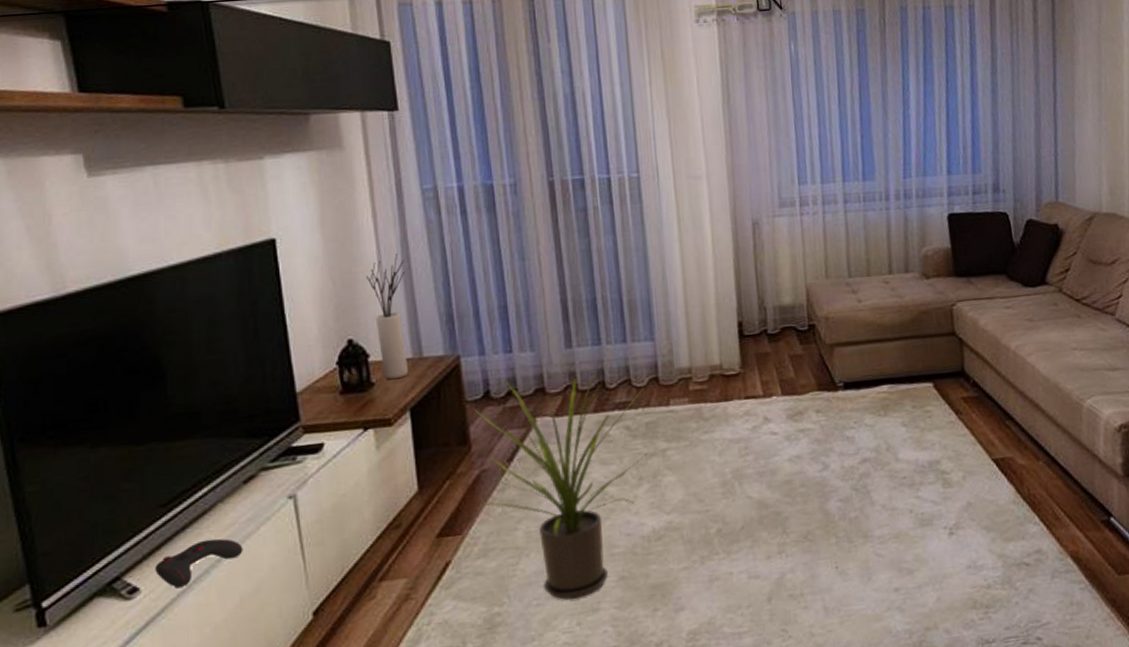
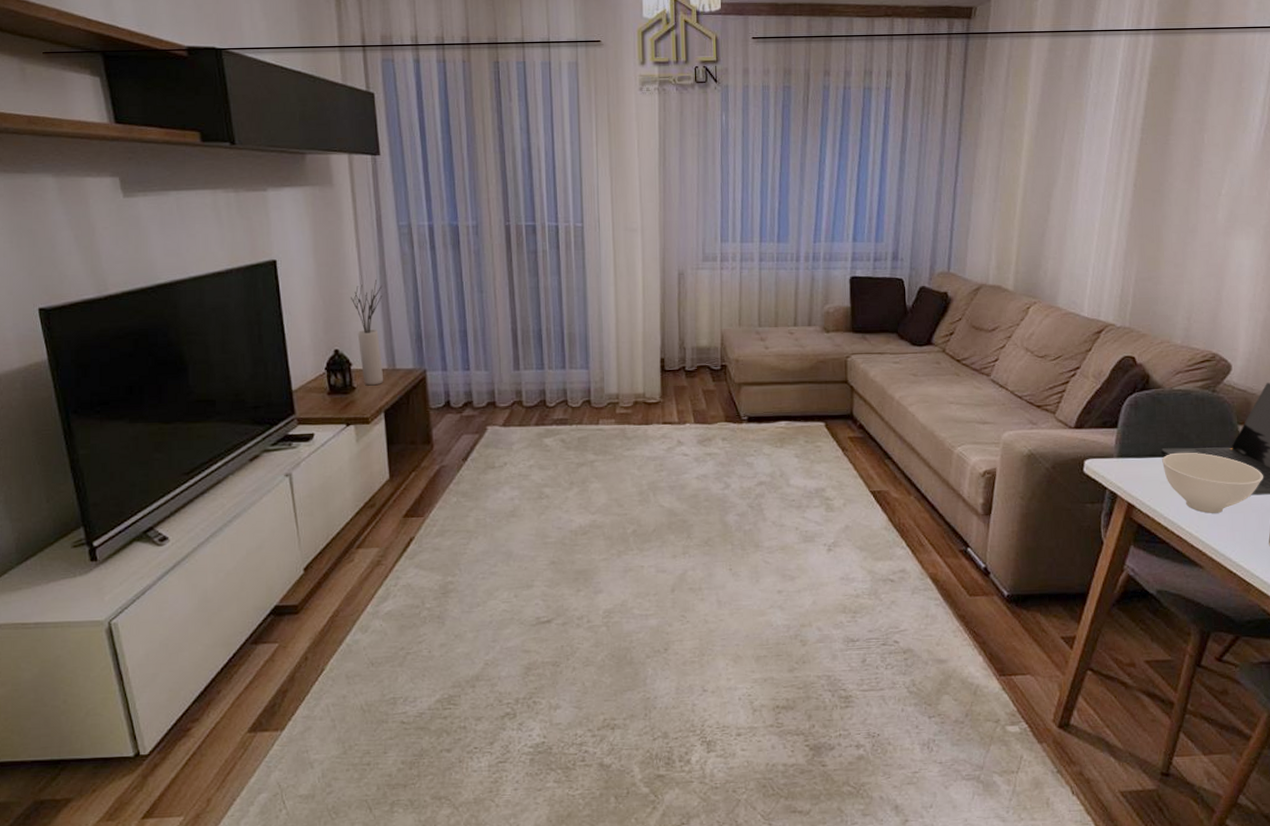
game controller: present [155,538,243,588] -> none [180,503,249,539]
house plant: present [473,367,646,600] -> none [436,388,578,576]

